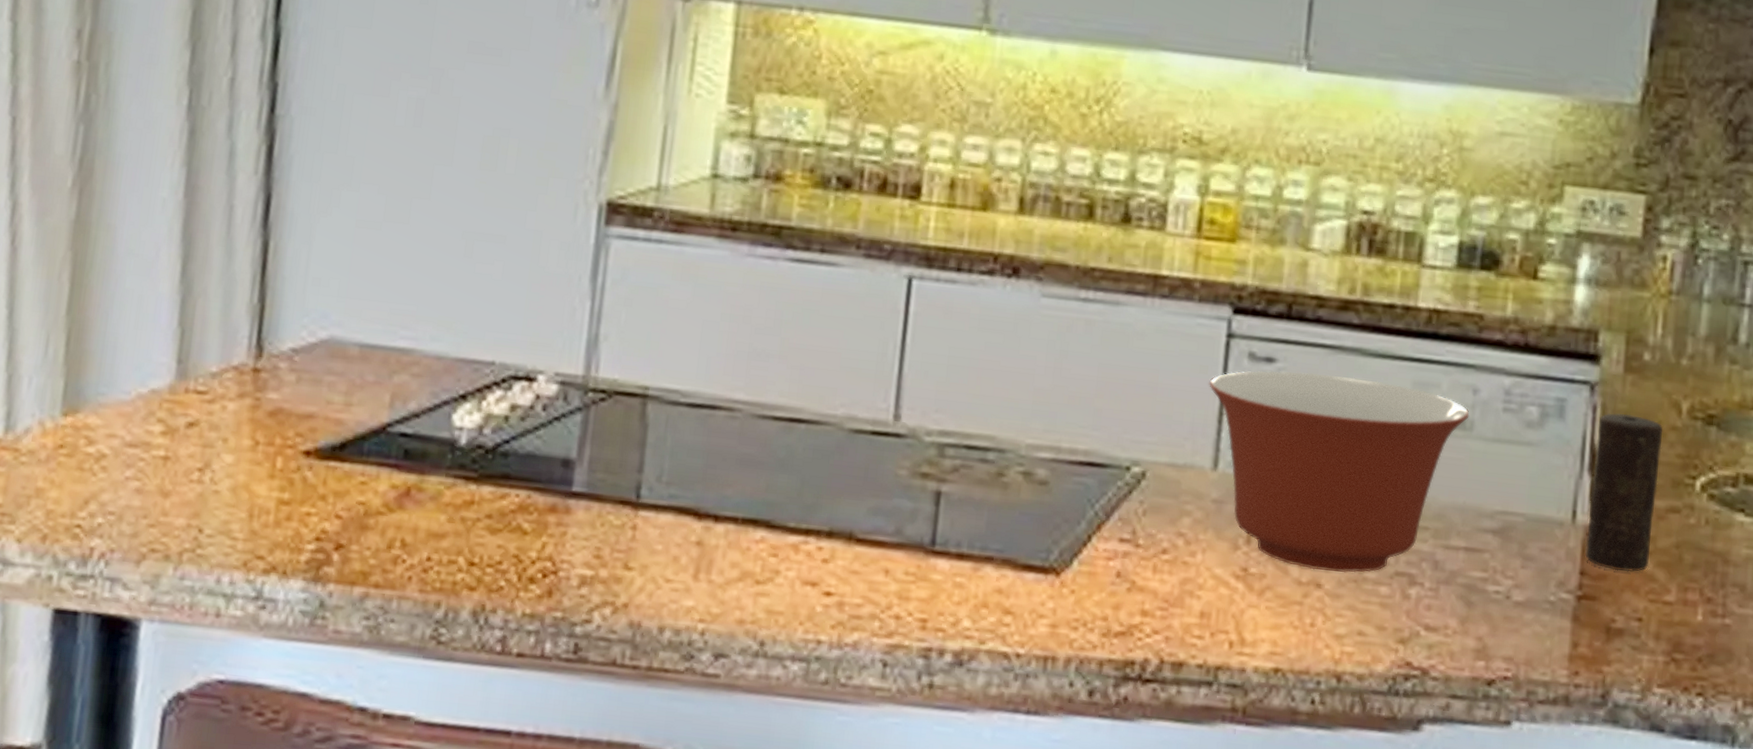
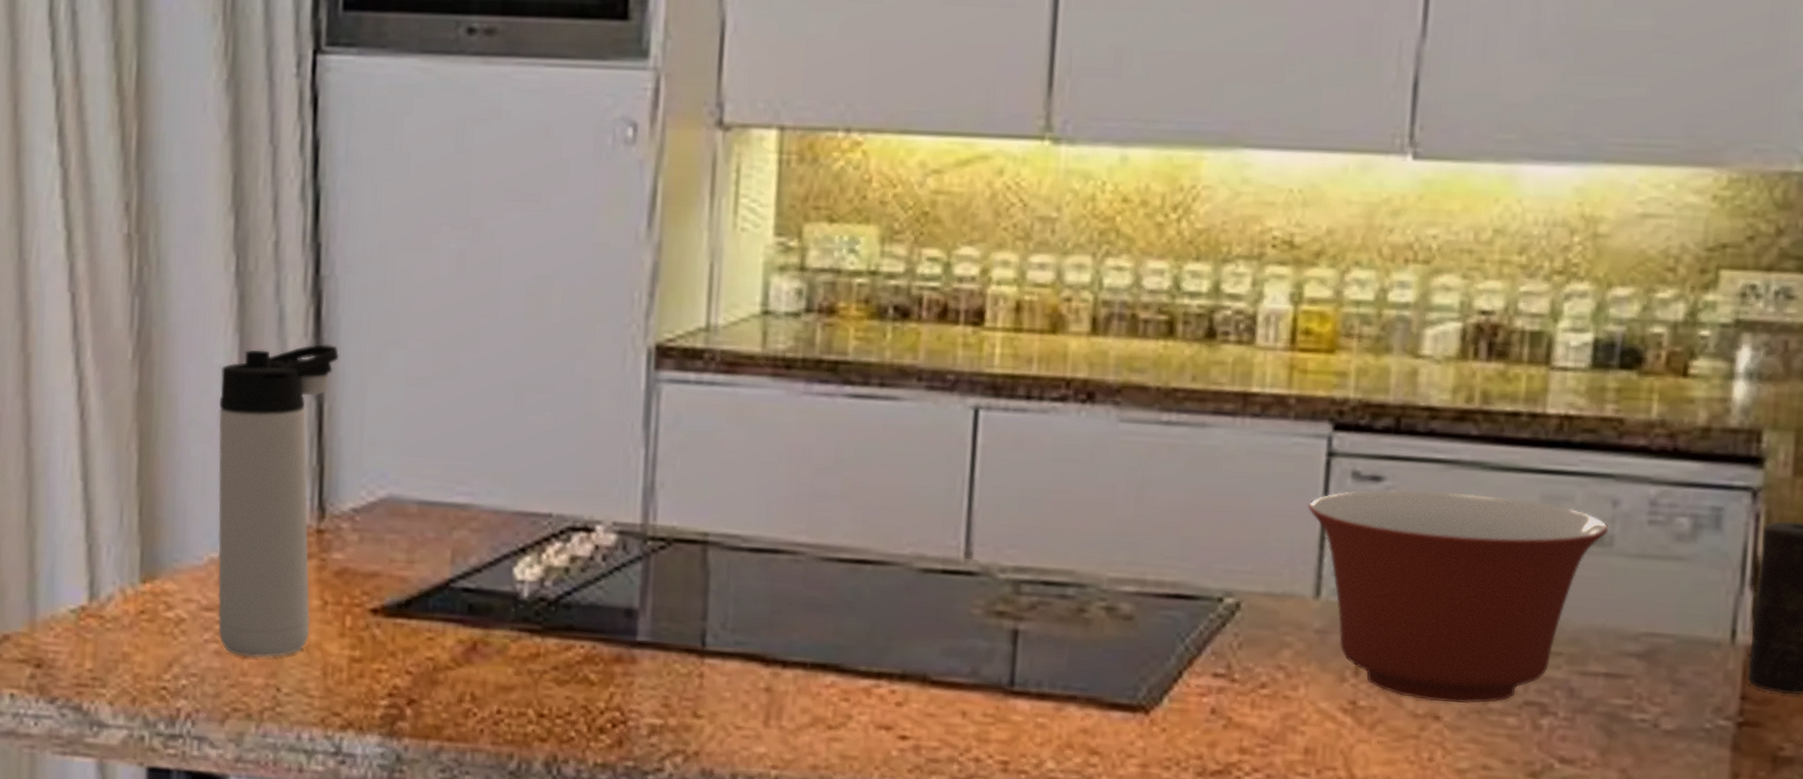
thermos bottle: none [140,182,290,498] -> present [217,344,340,658]

